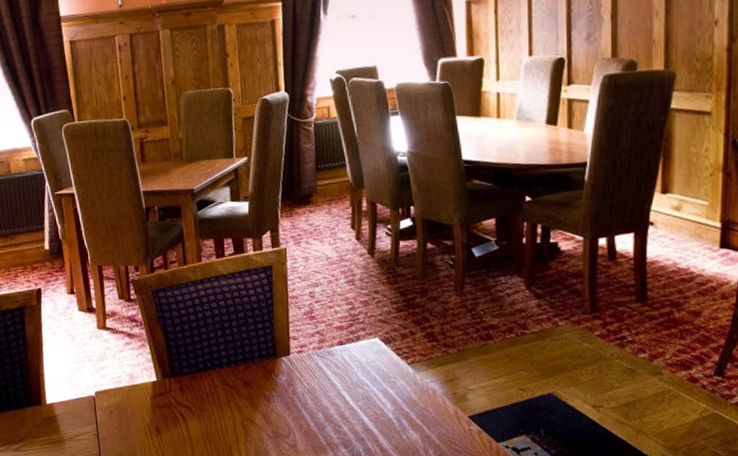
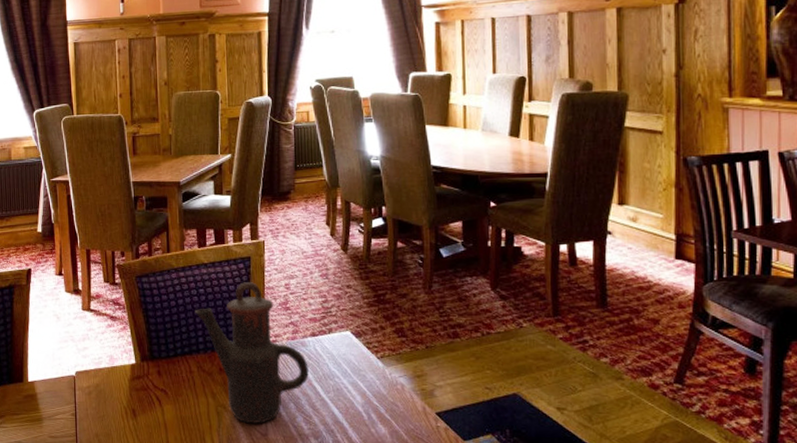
teapot: none [216,292,337,436] -> present [195,282,309,424]

